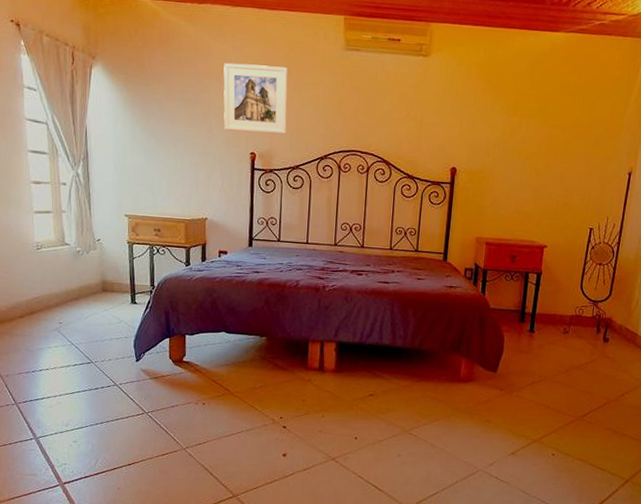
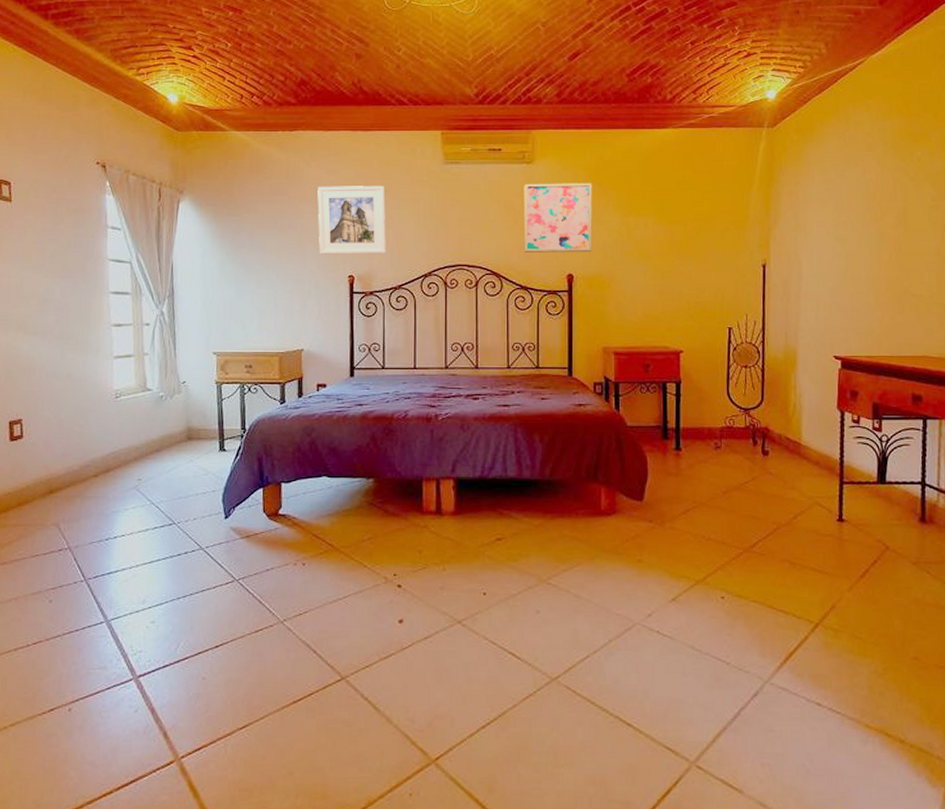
wall art: none [413,77,483,149] -> present [524,183,592,253]

